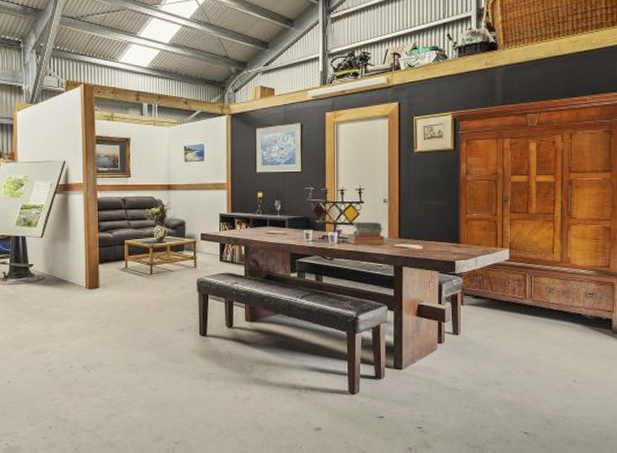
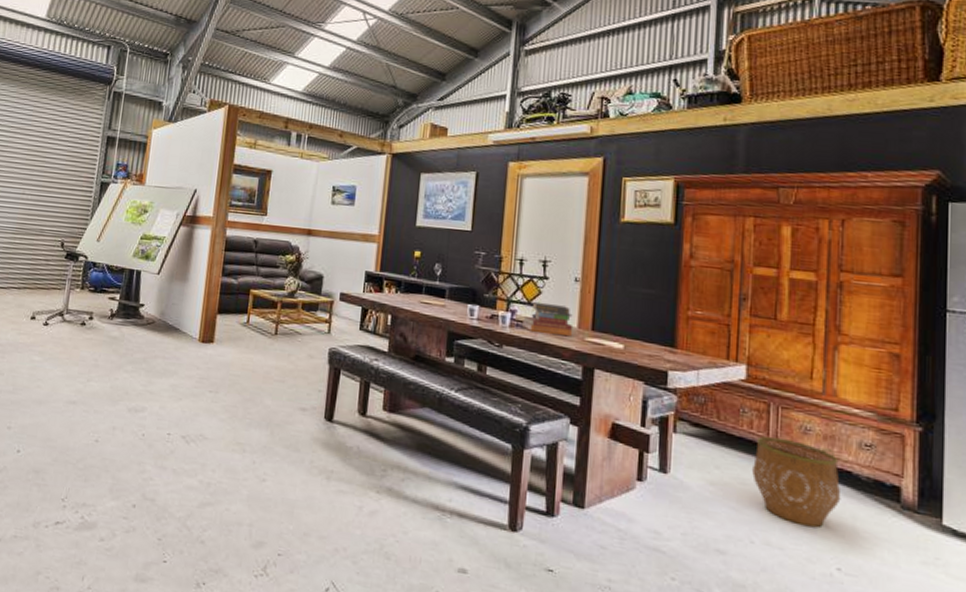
basket: none [515,298,575,356] -> present [751,436,841,528]

